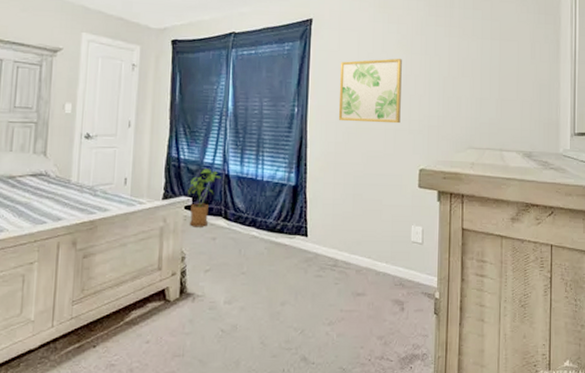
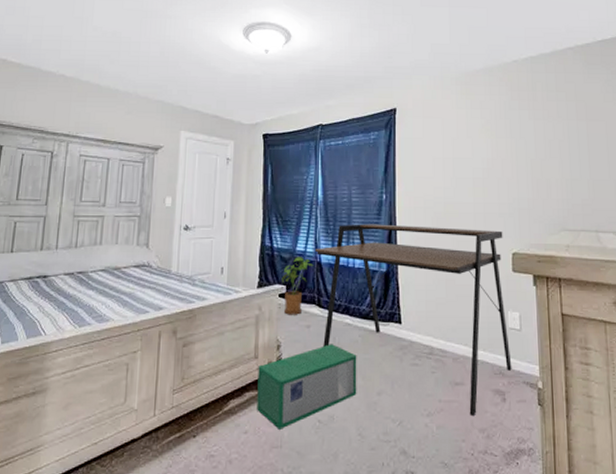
storage bin: none [159,256,262,339] -> present [257,344,357,429]
desk: none [224,137,412,325] -> present [315,224,512,417]
wall art: present [338,58,402,124] -> none [426,143,489,207]

